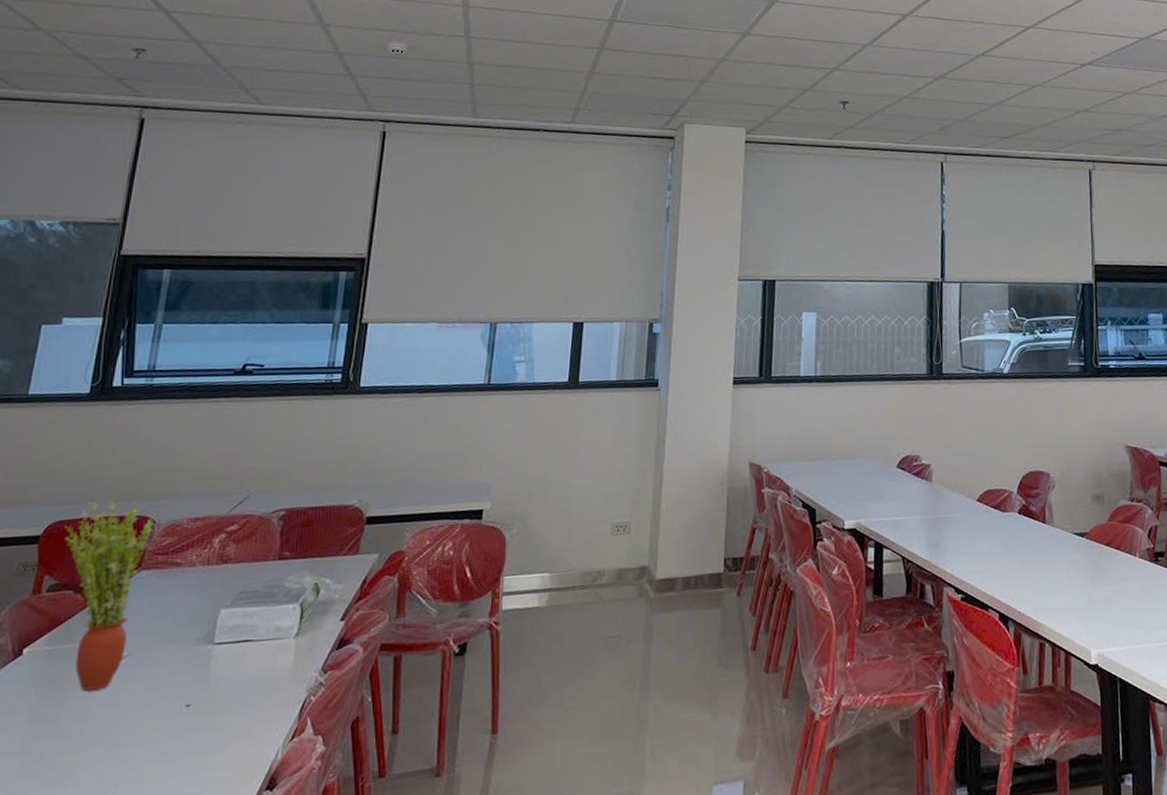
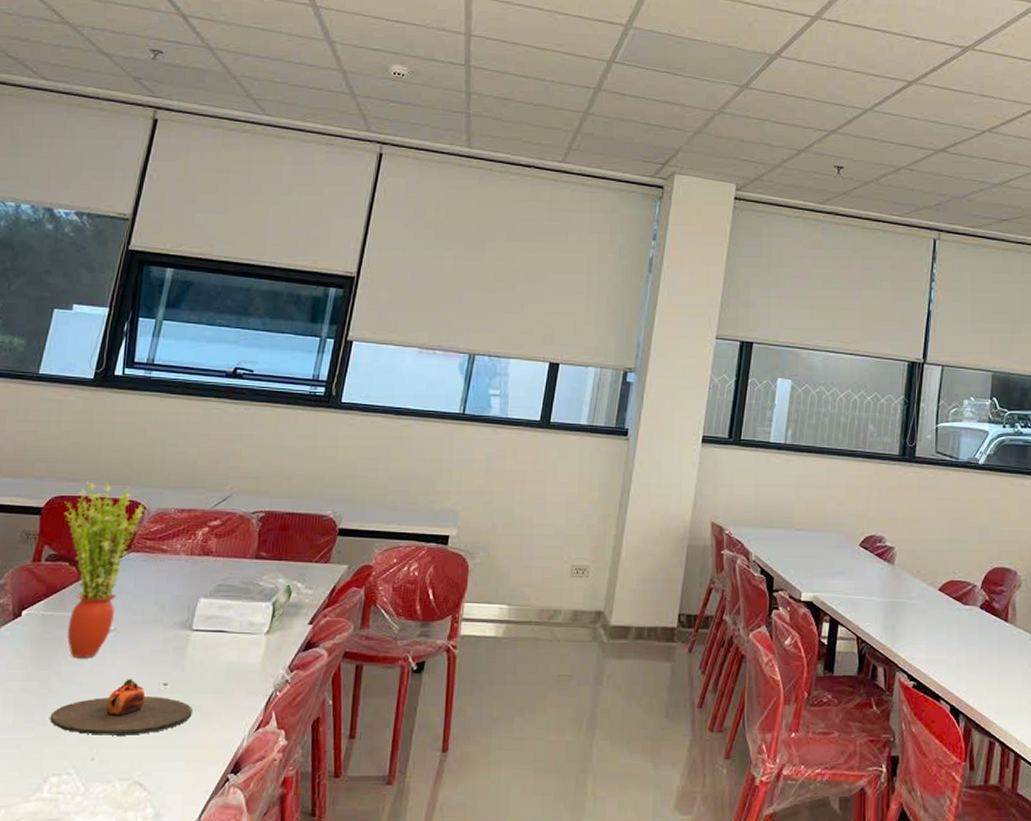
plate: none [61,704,220,772] -> present [50,678,193,735]

